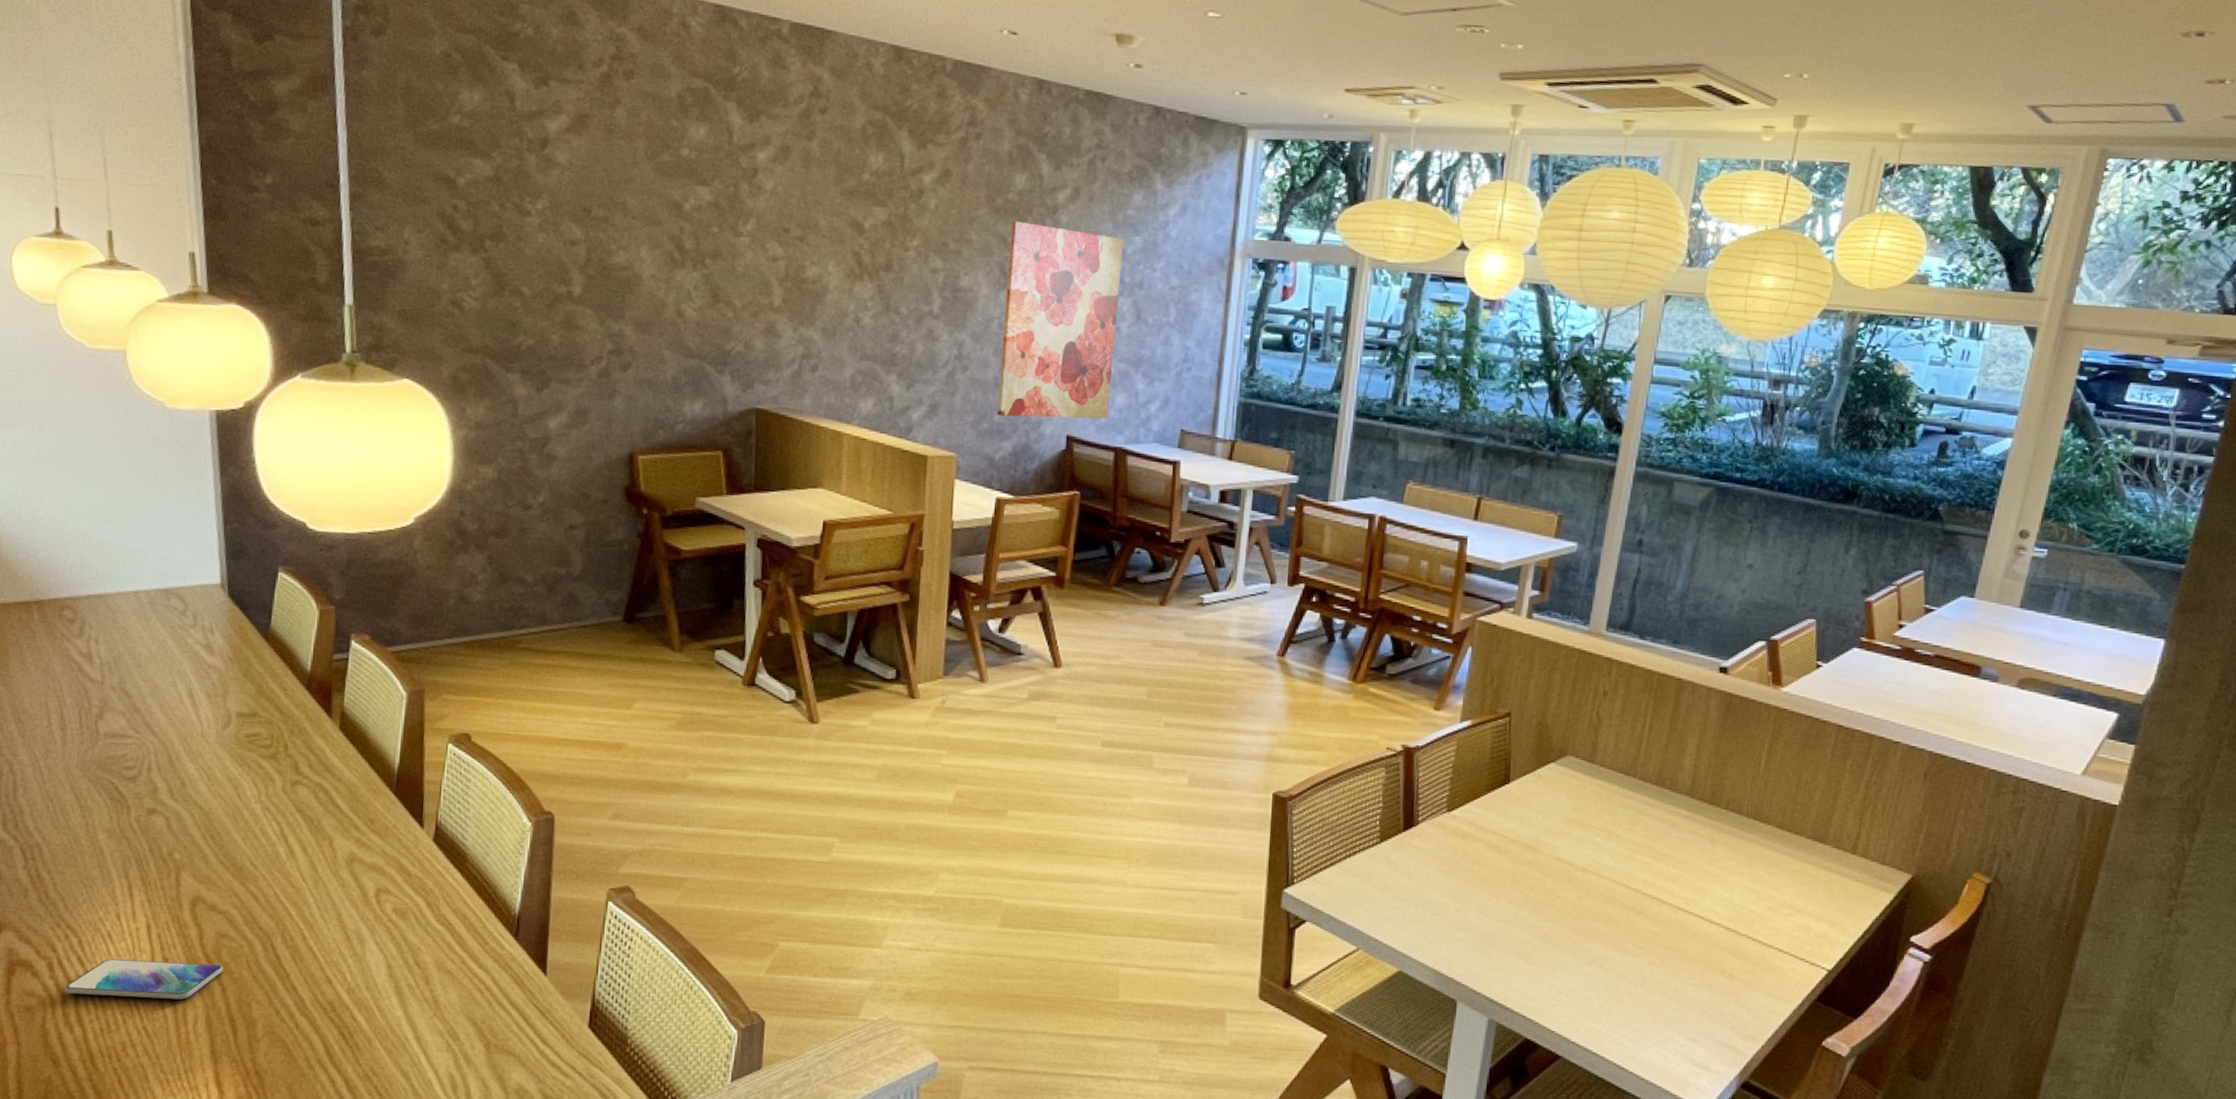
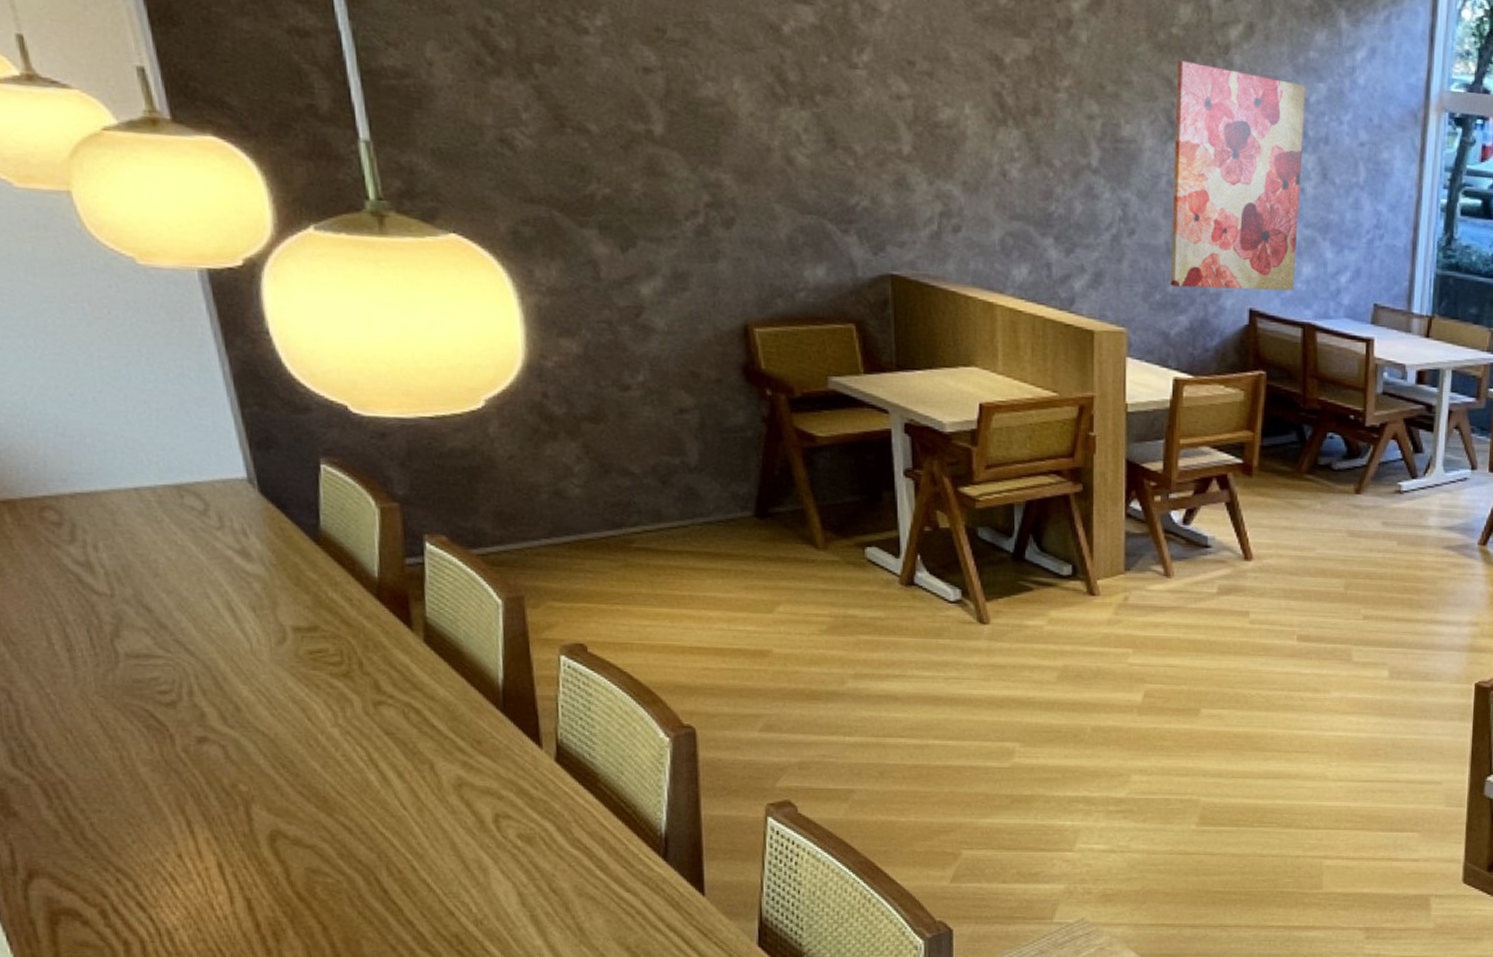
smartphone: present [64,959,223,1000] -> none [125,902,321,941]

